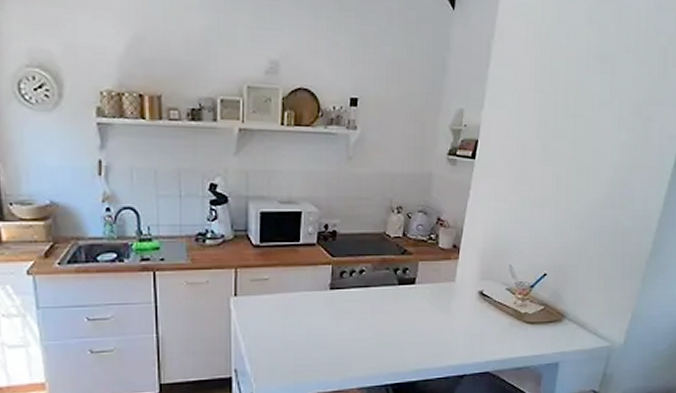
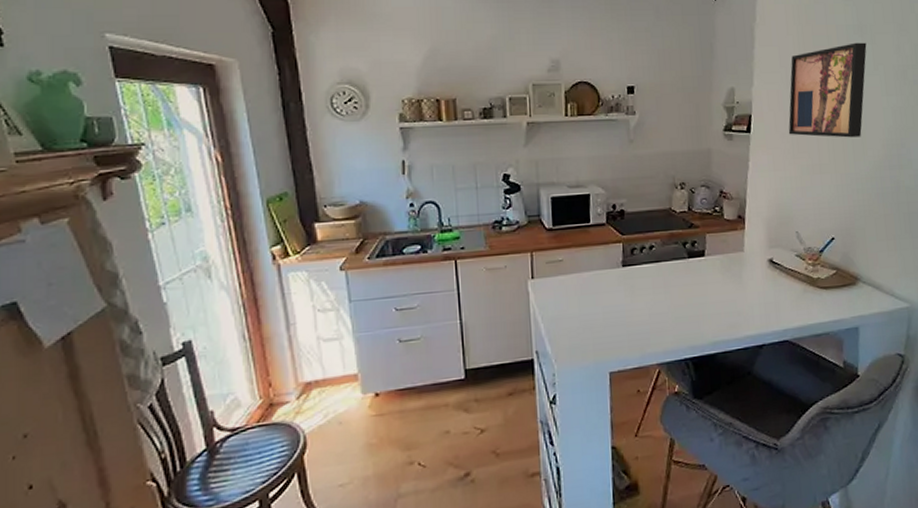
wall art: none [514,71,605,173] -> present [788,42,867,138]

